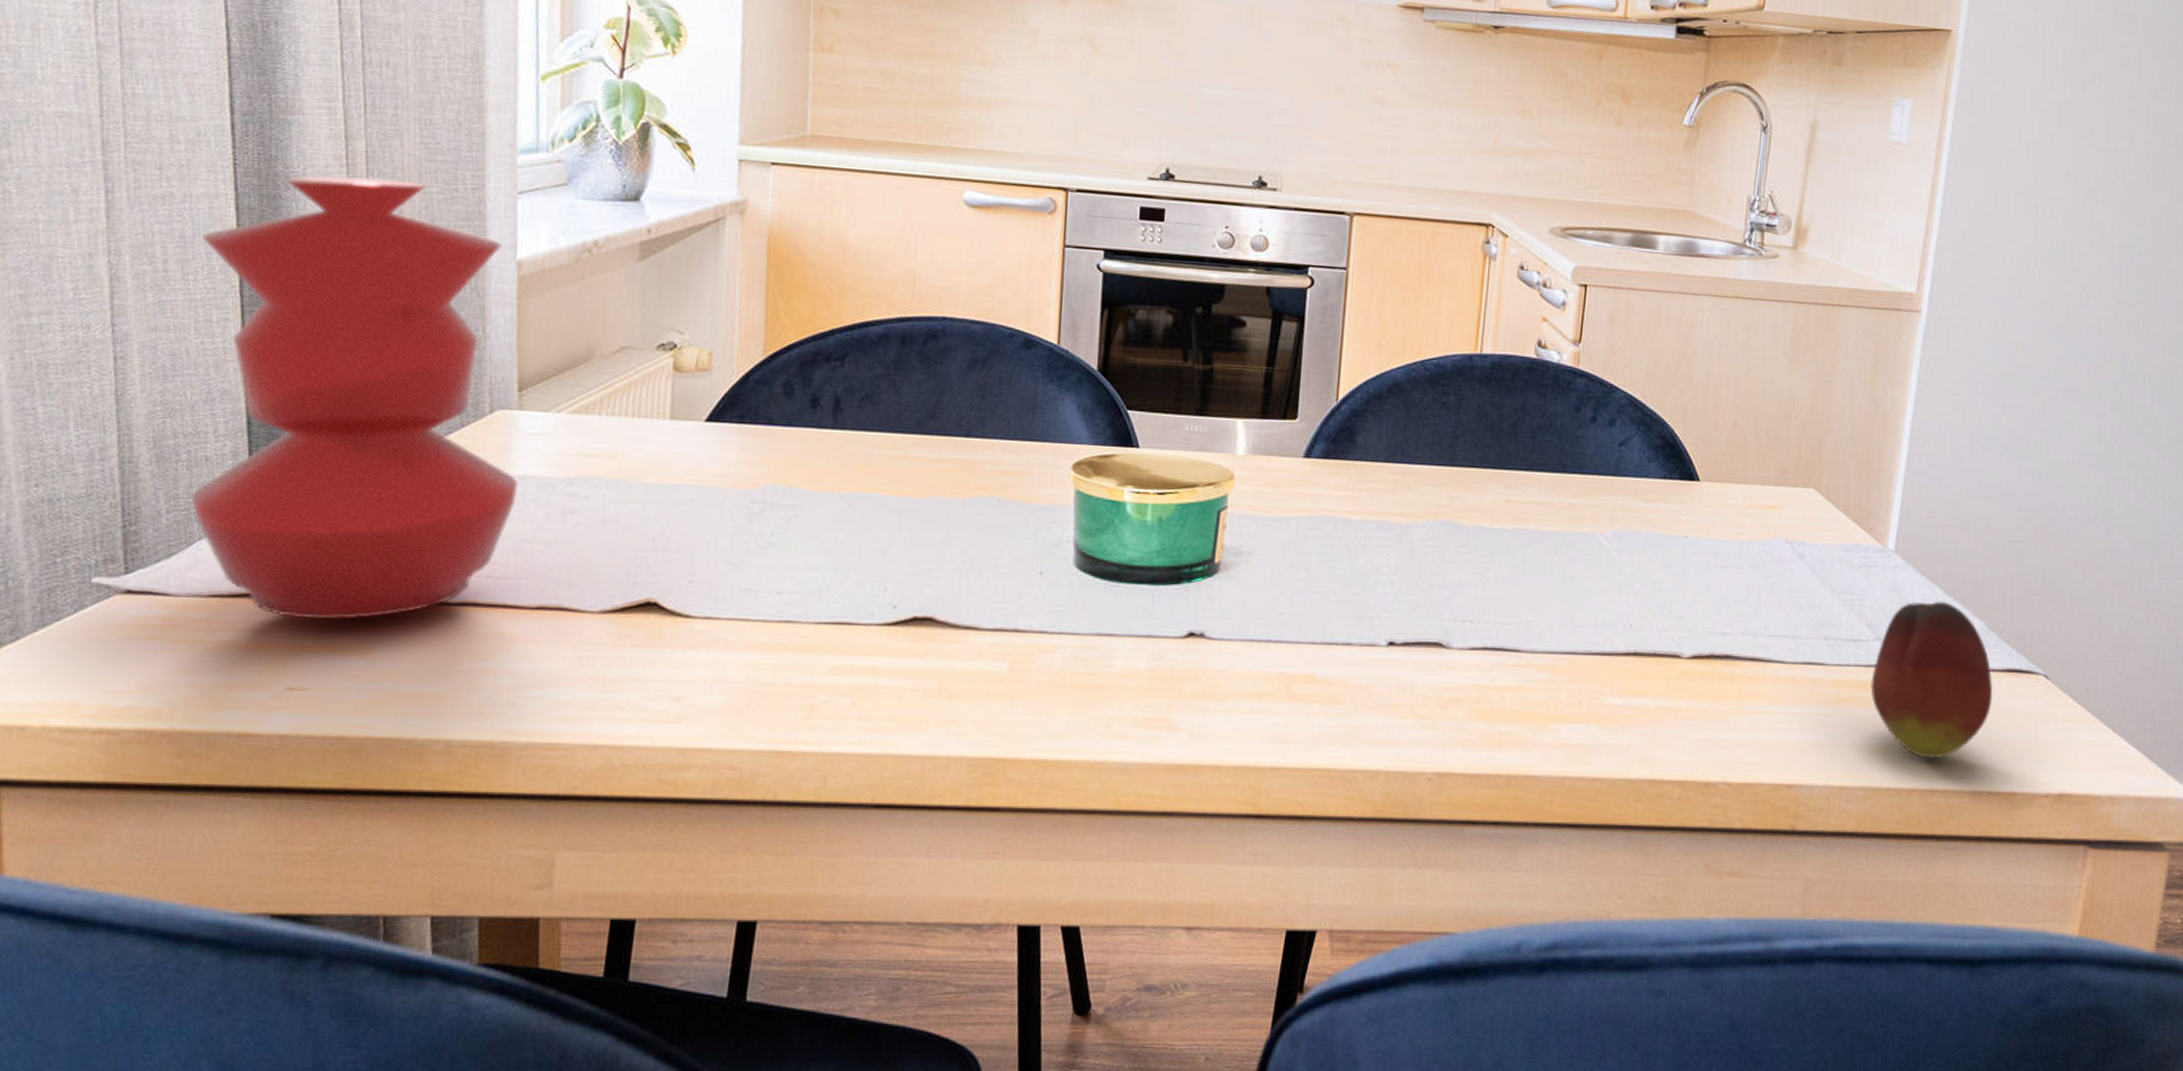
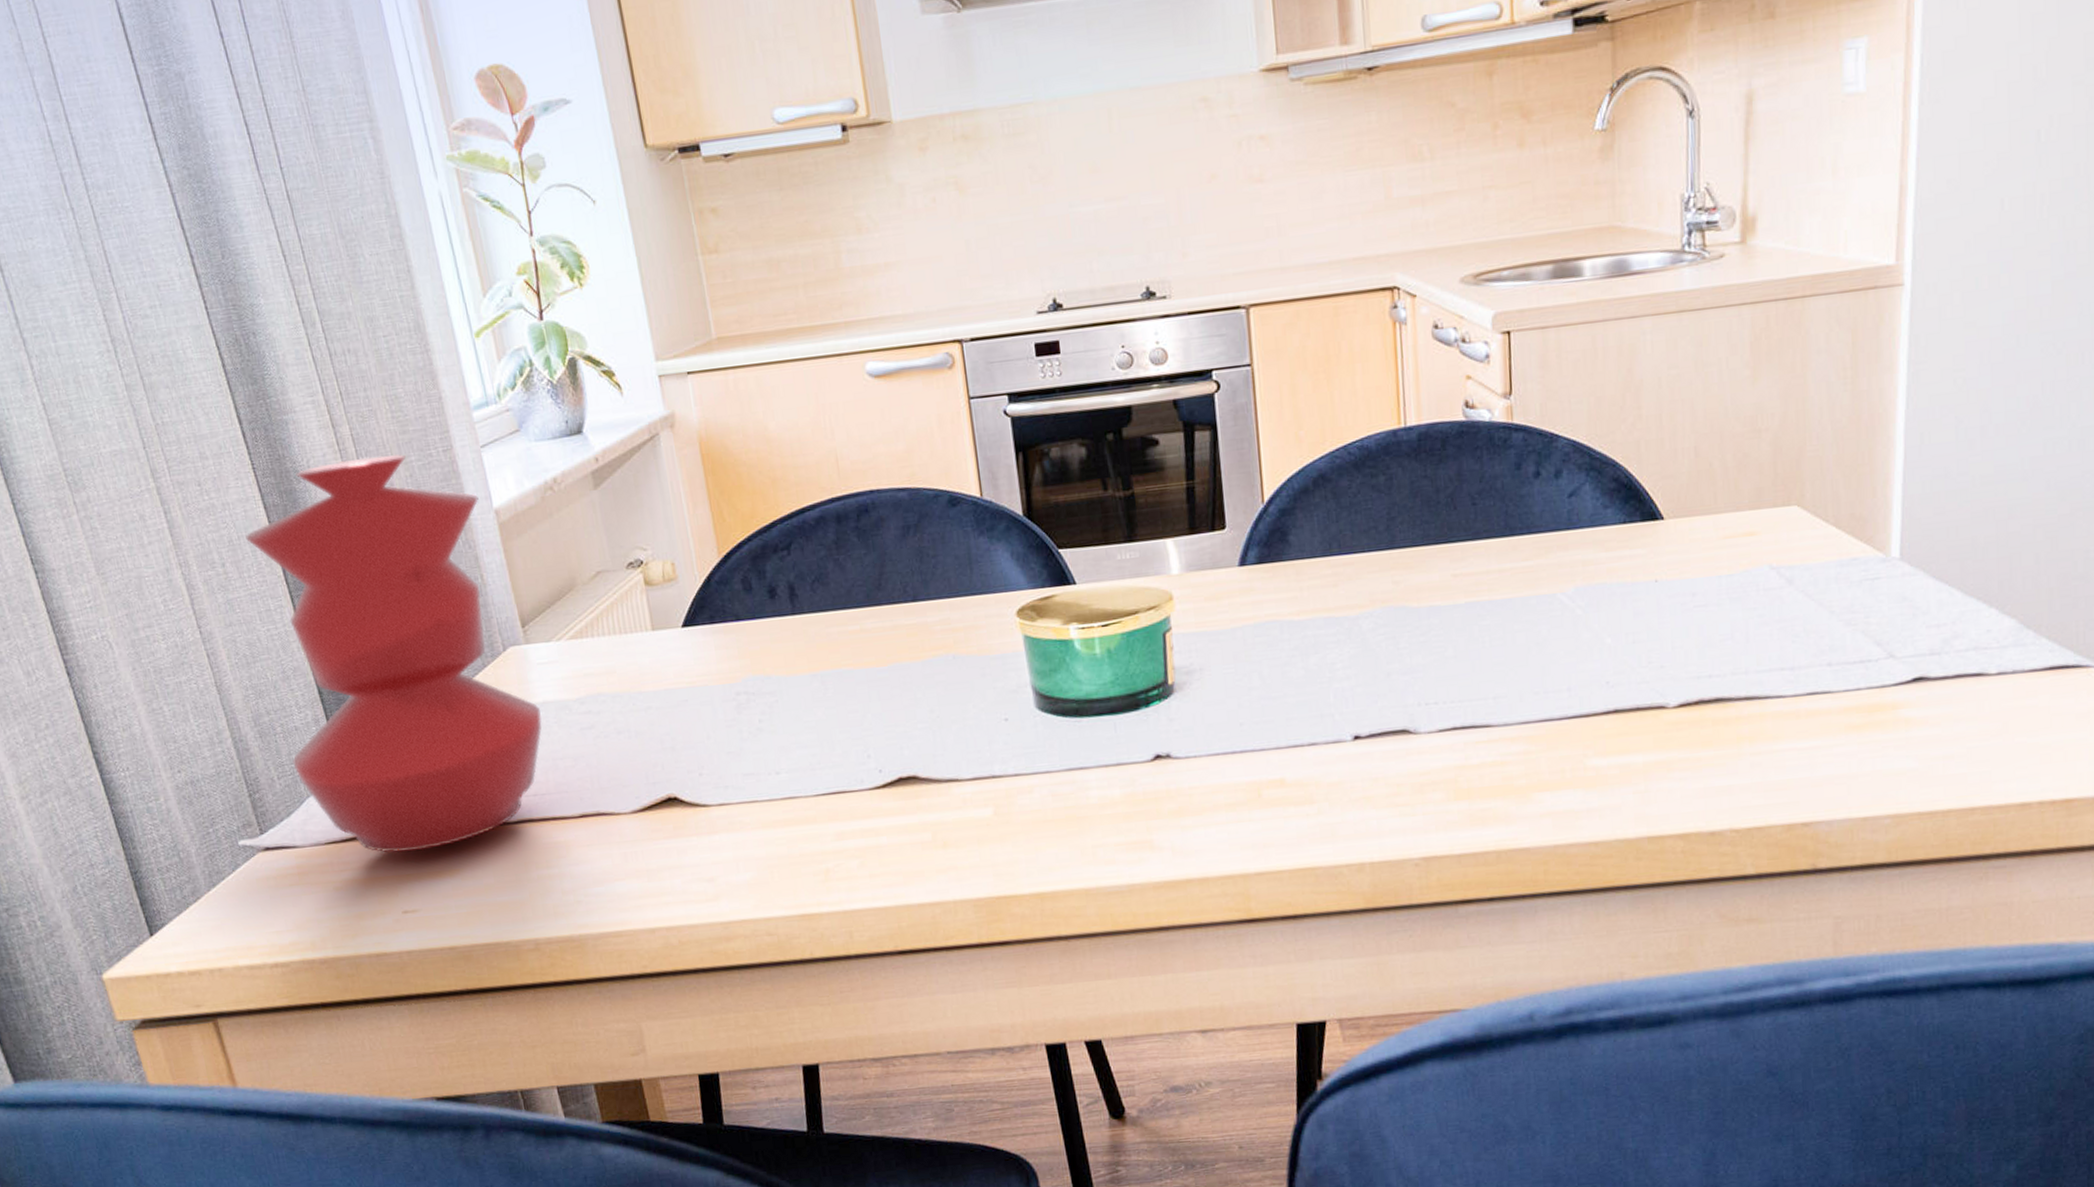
apple: present [1870,601,1993,759] -> none [1887,604,2035,776]

